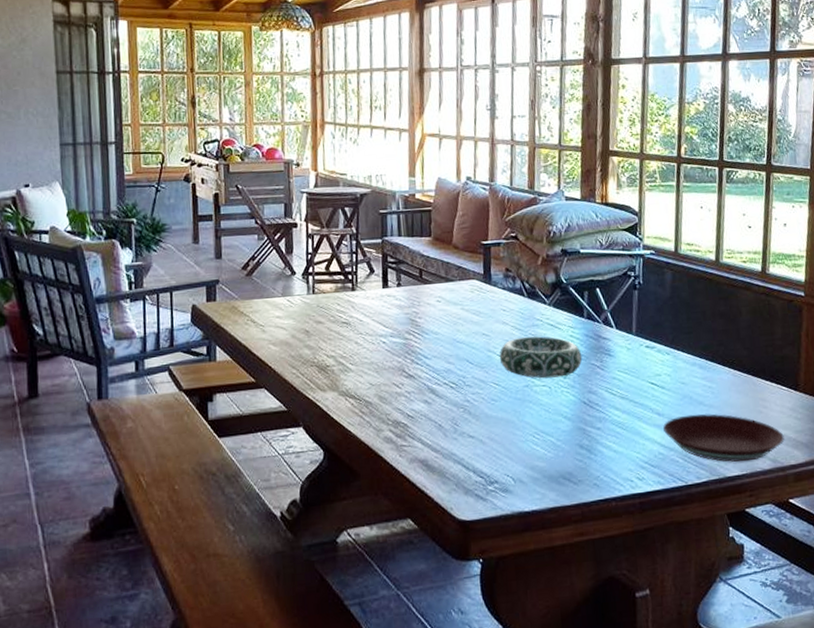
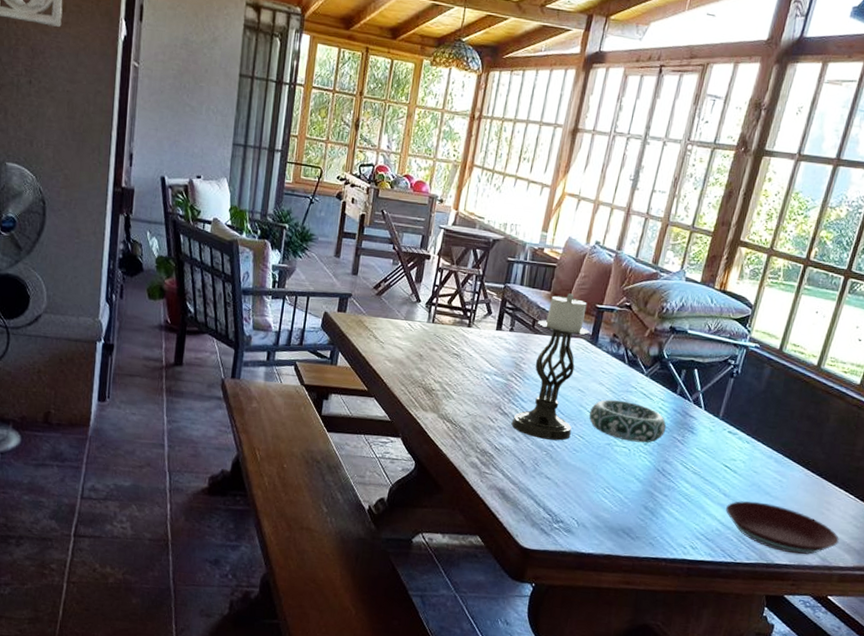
candle holder: none [419,235,485,396] -> present [511,293,590,441]

